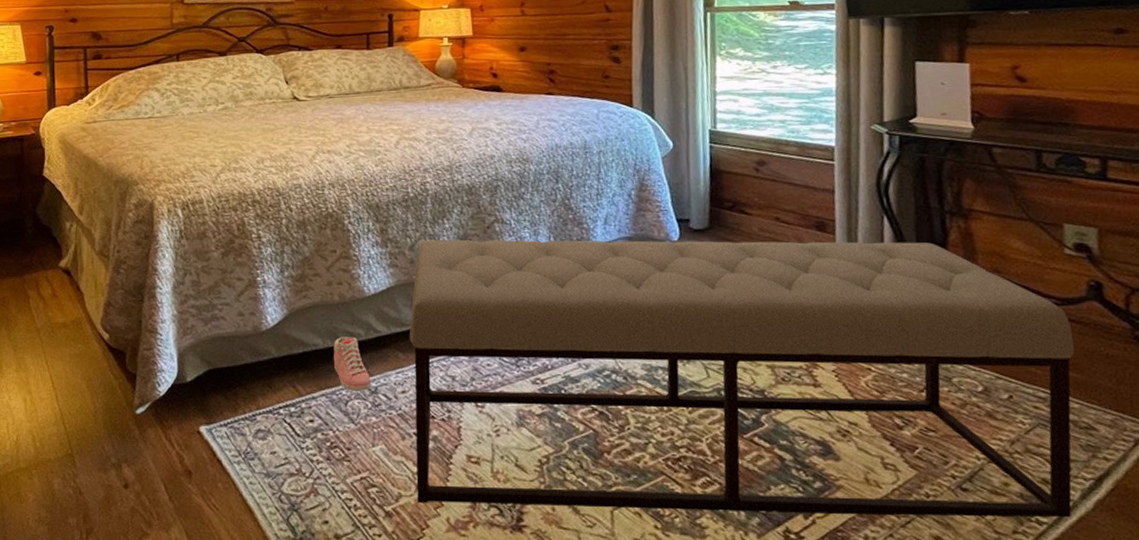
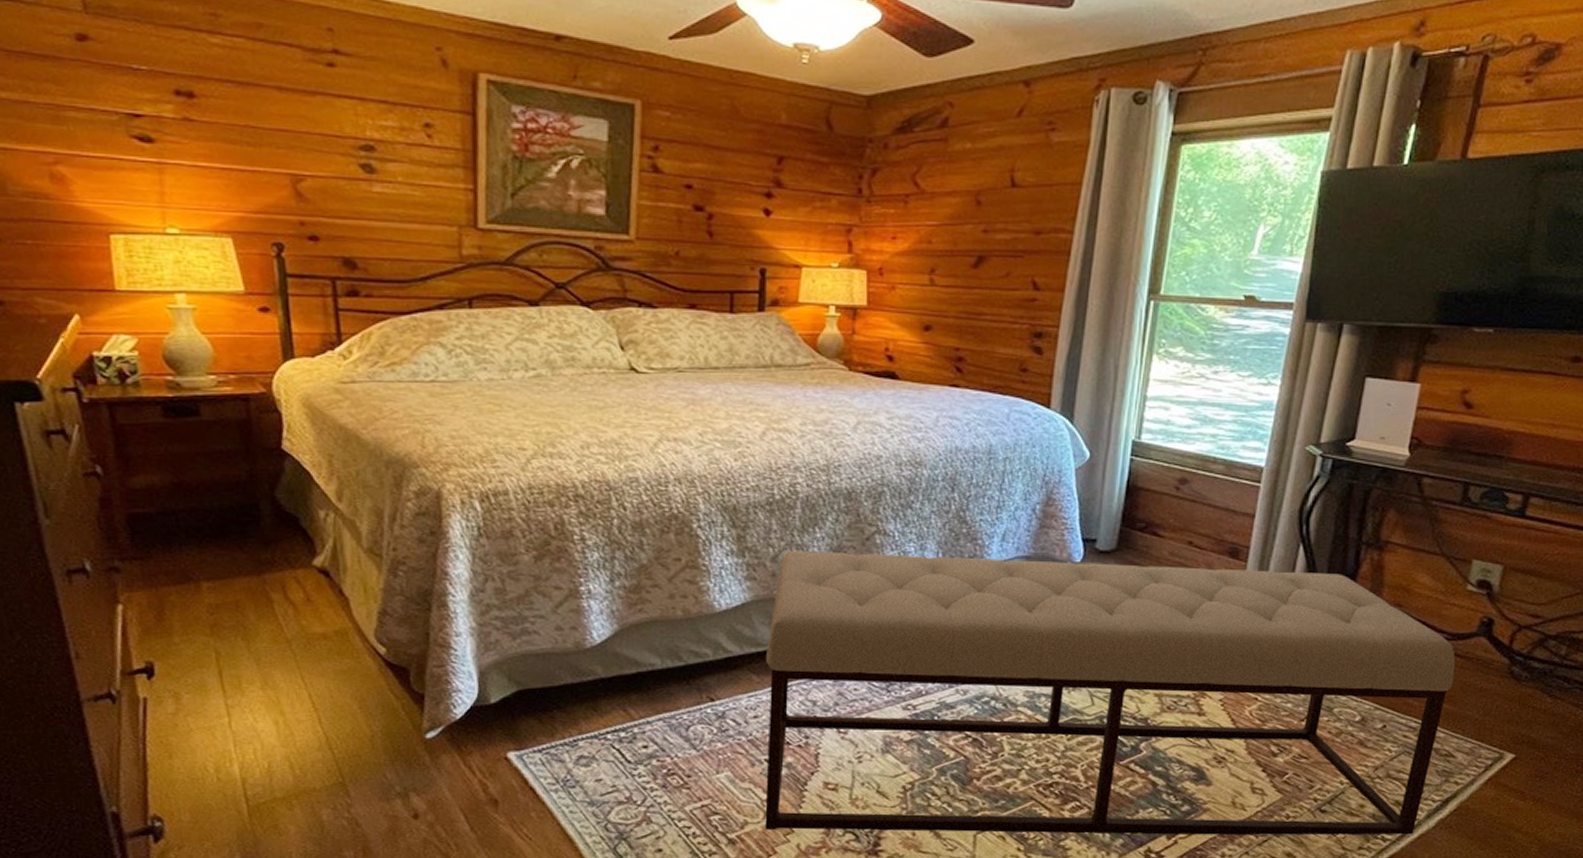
sneaker: present [333,337,372,392] -> none [674,656,719,717]

